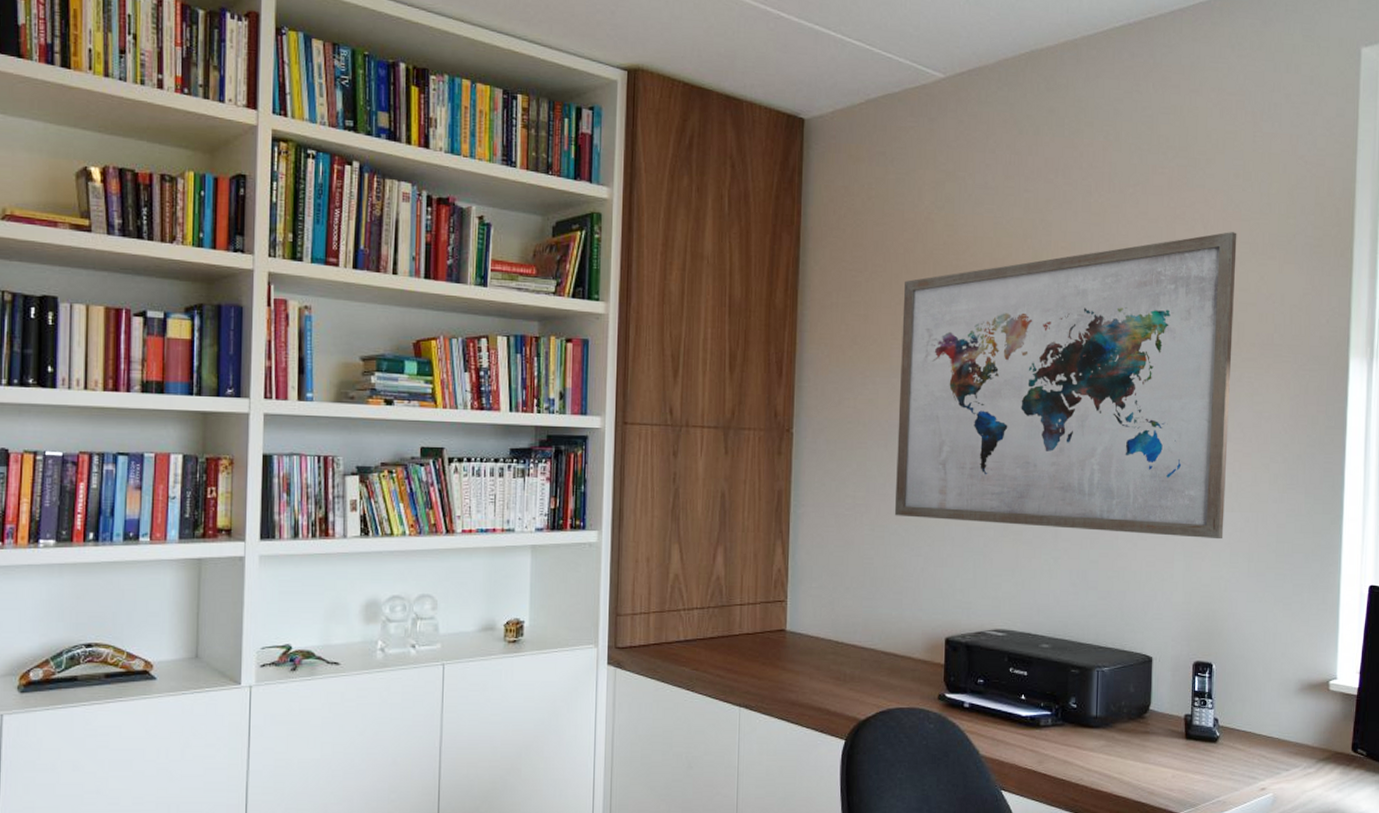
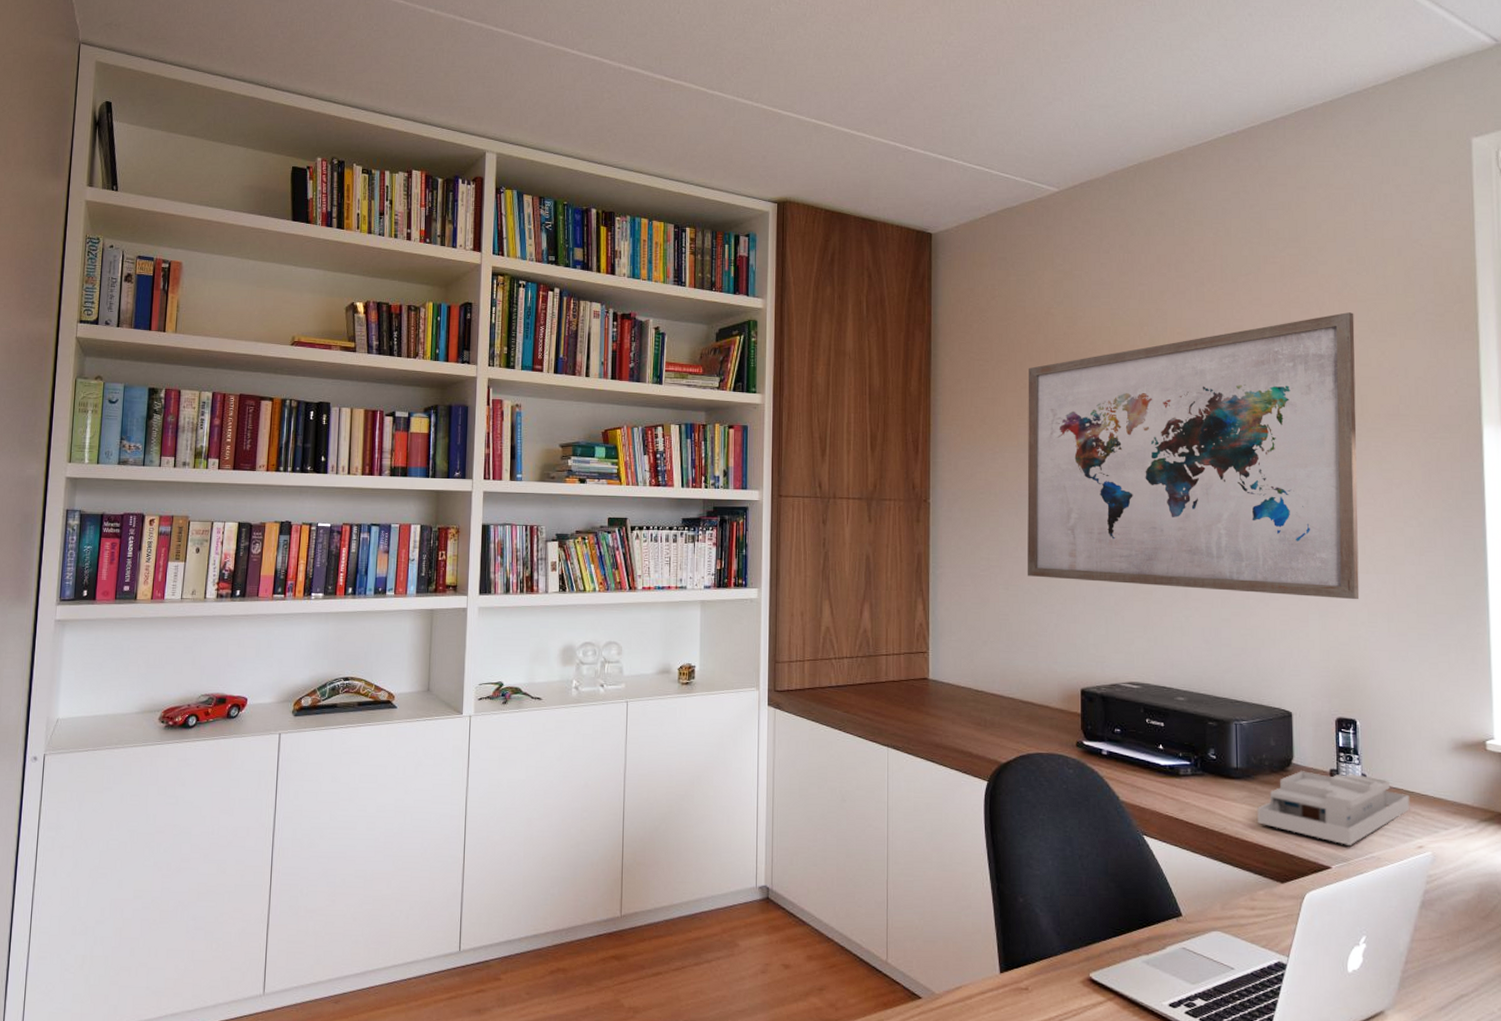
desk organizer: none [1112,717,1257,791] -> present [1256,771,1410,845]

